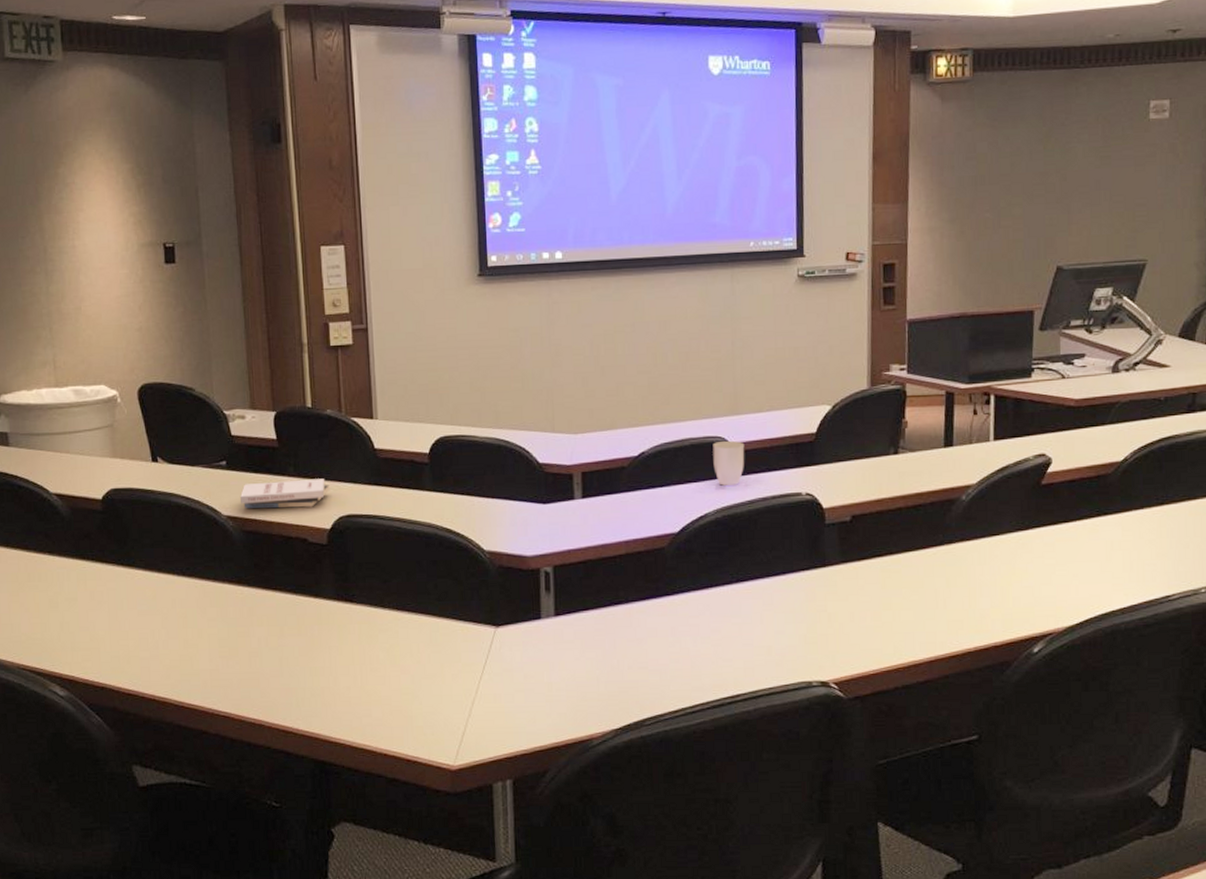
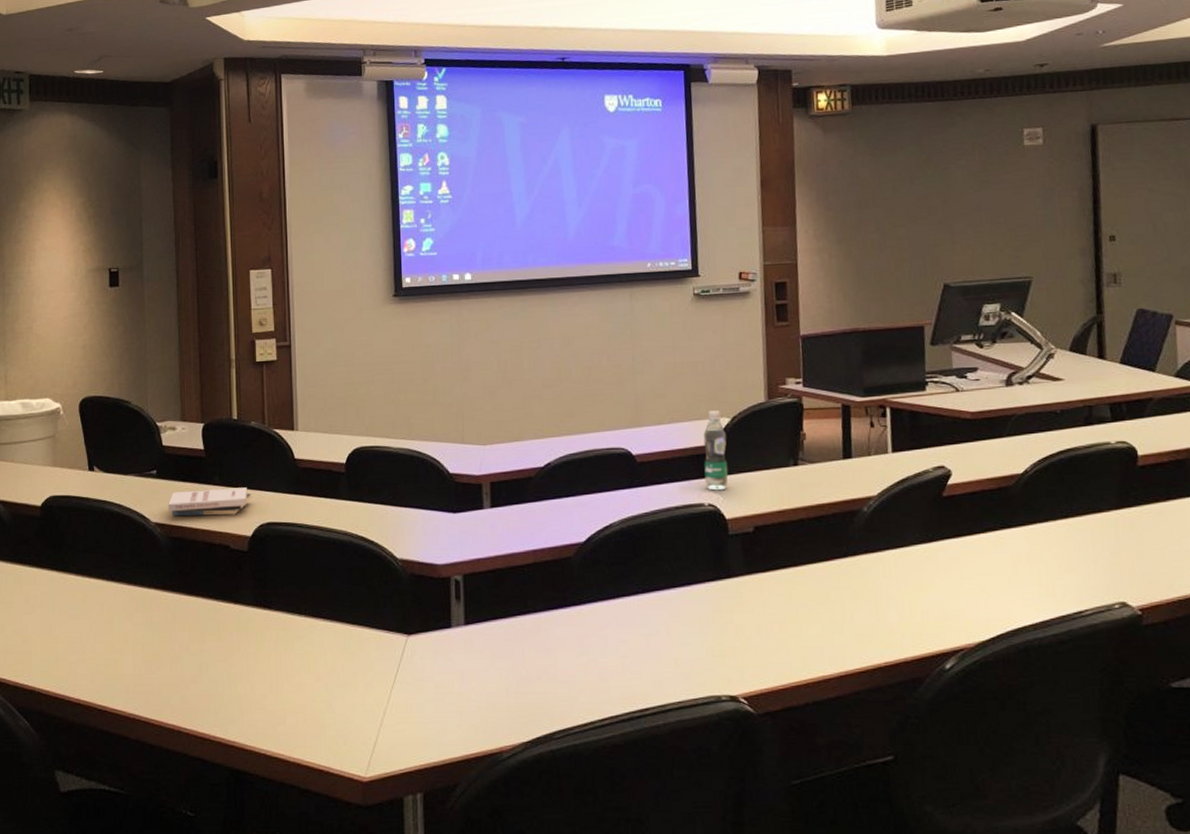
mug: present [713,440,745,487] -> none [616,451,648,497]
bottle: none [803,398,828,480] -> present [703,411,729,491]

